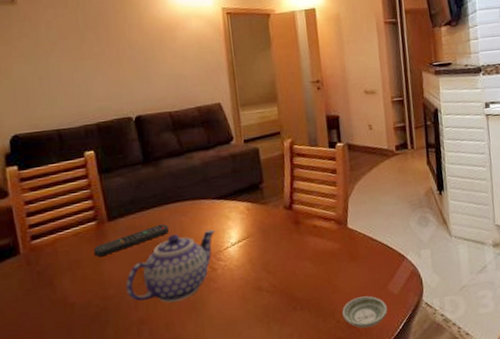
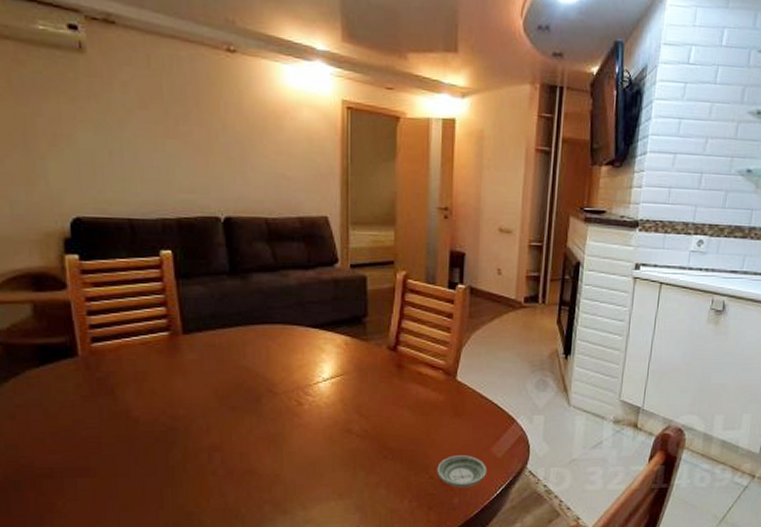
remote control: present [93,224,169,257] -> none [164,346,252,372]
teapot: present [126,229,216,303] -> none [199,359,307,432]

